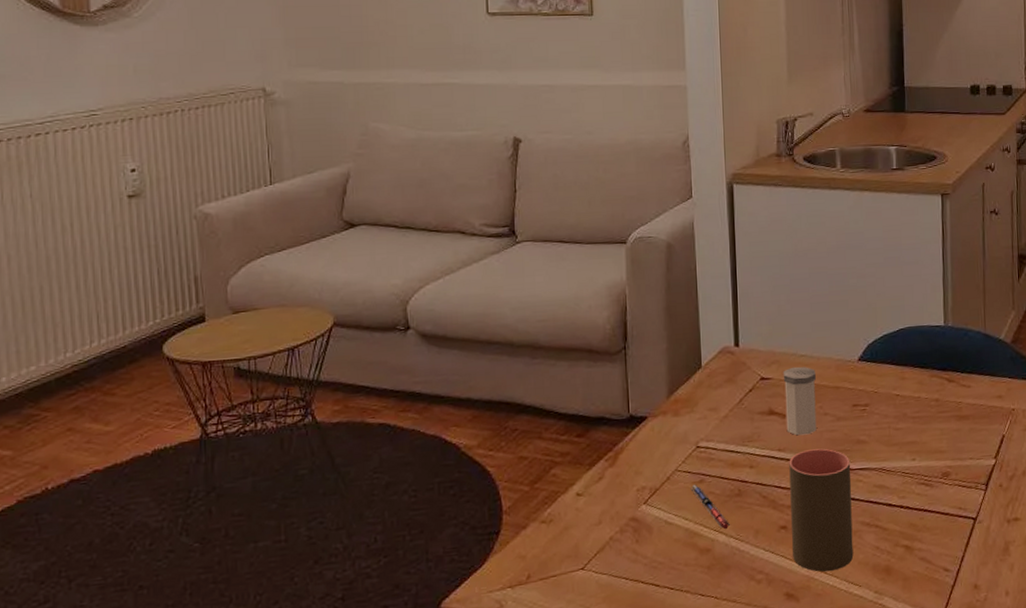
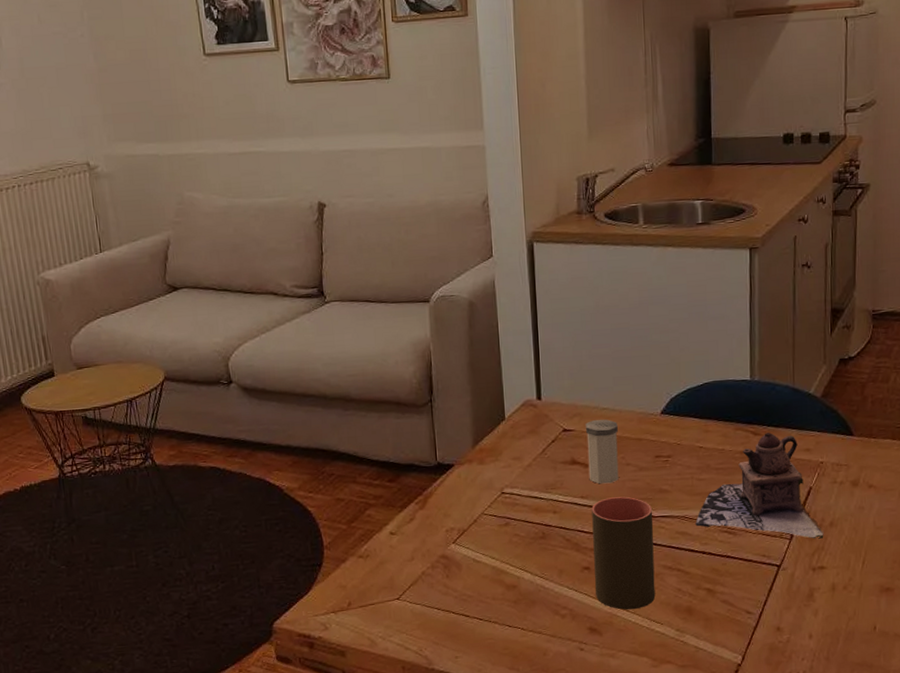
pen: present [690,484,731,530] -> none [496,527,536,569]
teapot: none [893,379,1017,489] -> present [695,433,824,539]

